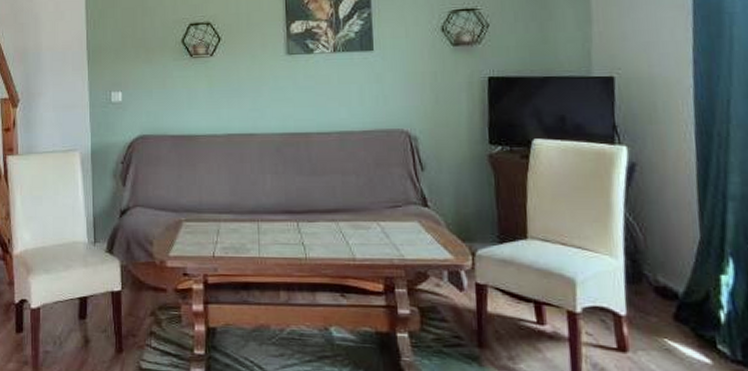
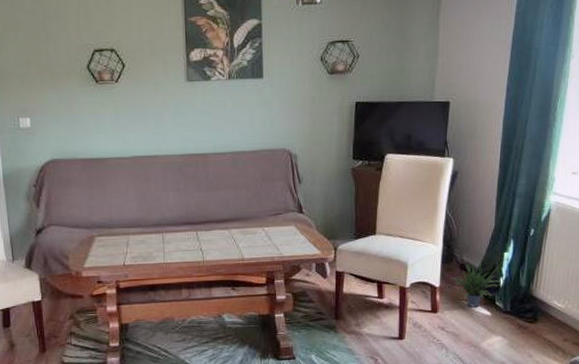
potted plant: none [641,271,720,350] -> present [450,252,500,307]

